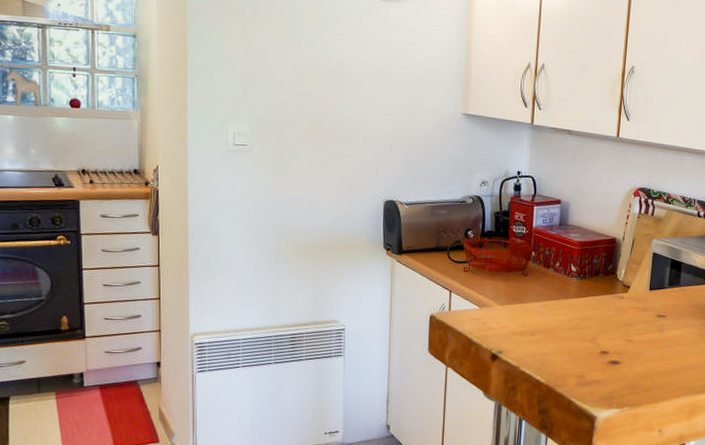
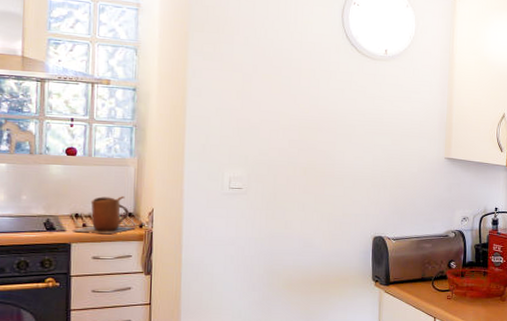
ceramic jug: none [79,151,142,192] -> present [71,196,136,235]

